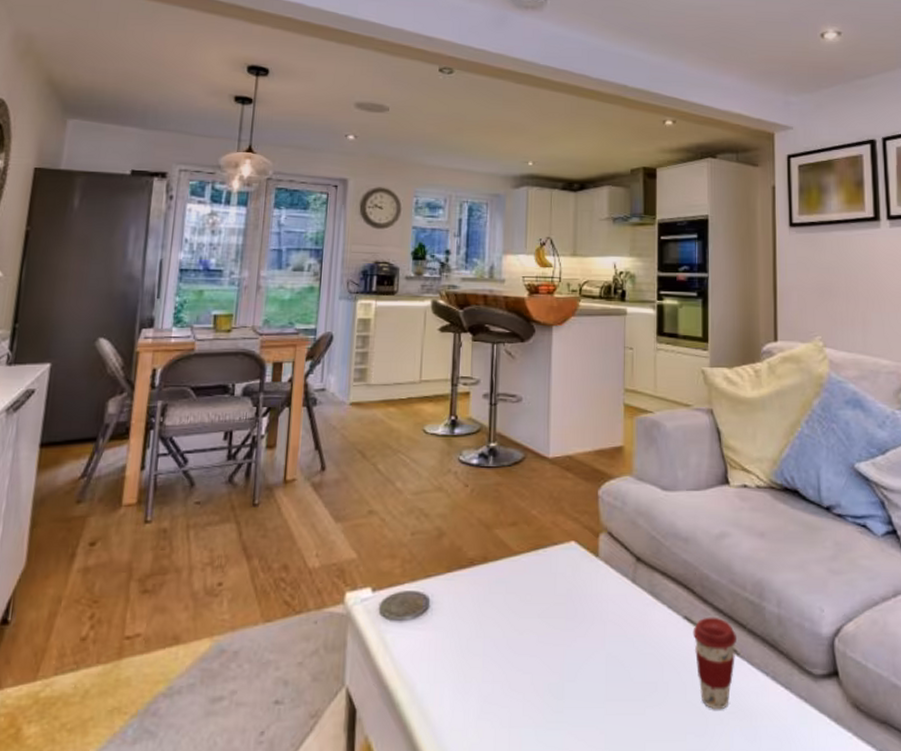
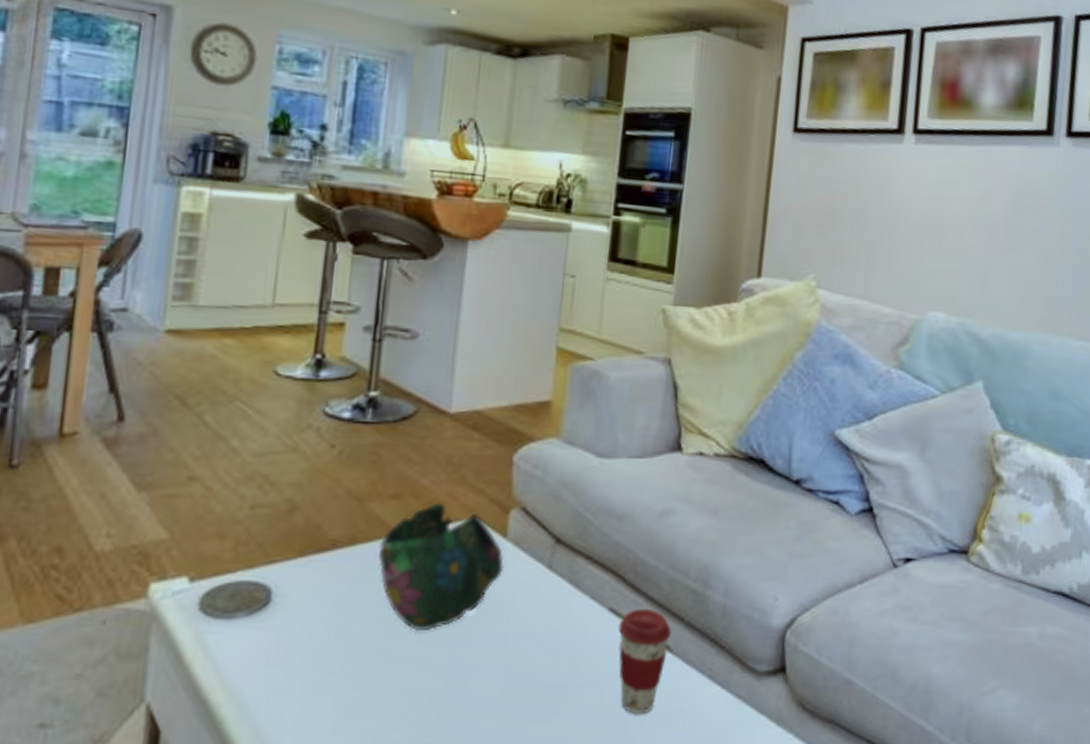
decorative bowl: none [504,528,598,633] -> present [378,502,504,630]

